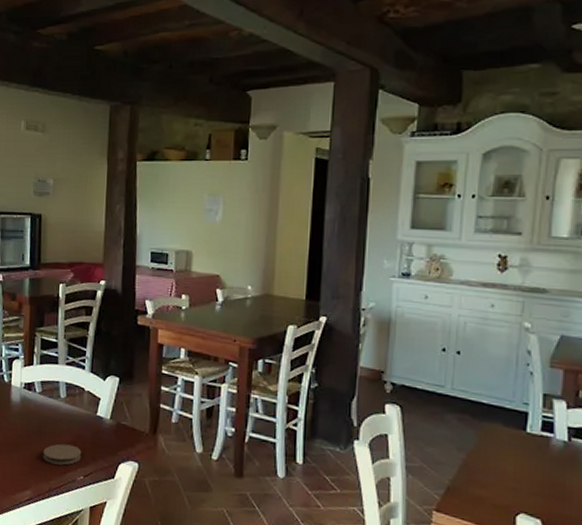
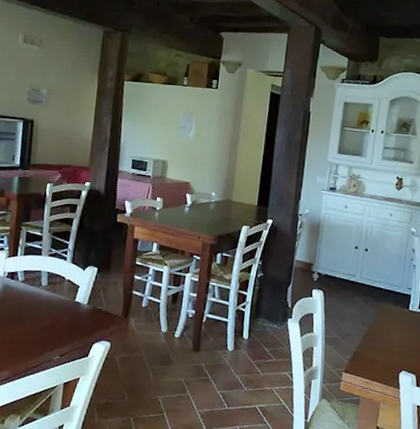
coaster: present [43,443,82,465] -> none [21,327,60,347]

